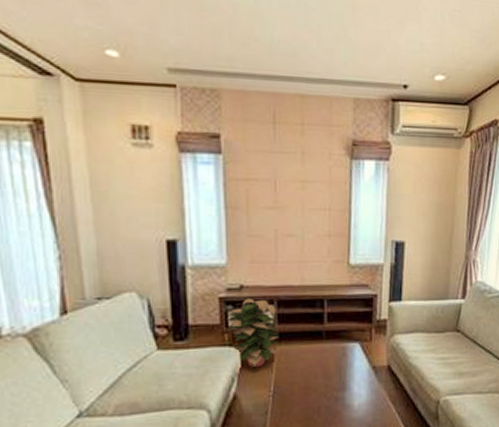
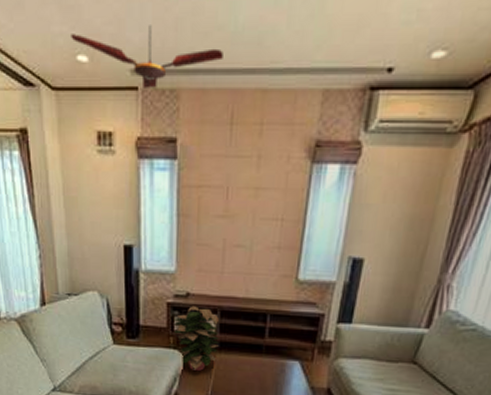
ceiling fan: none [98,29,262,87] -> present [71,25,223,88]

